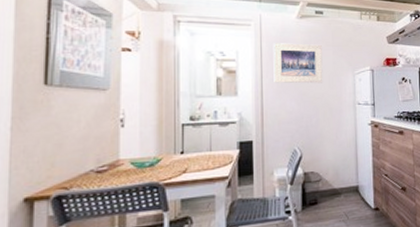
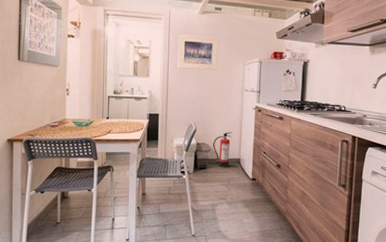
fire extinguisher: none [324,154,347,200] -> present [213,132,233,168]

